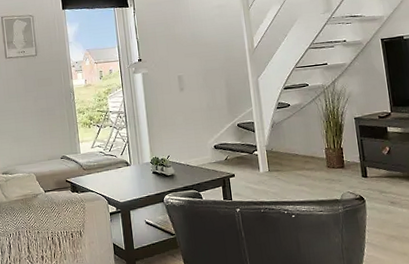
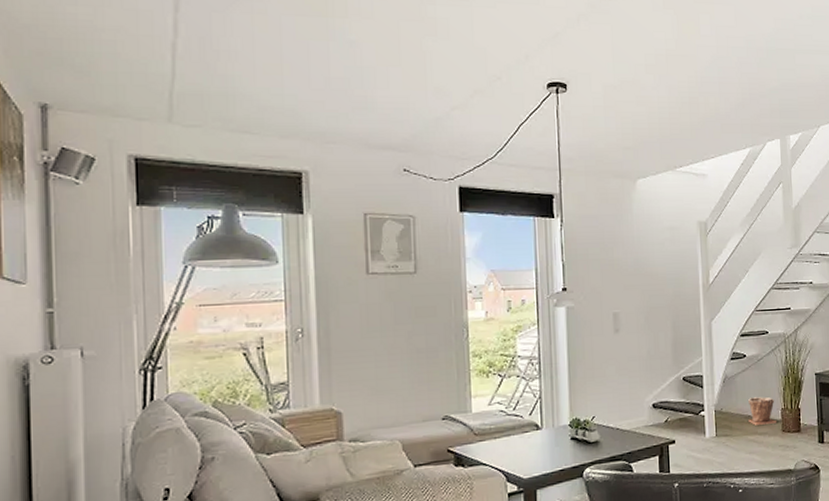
plant pot: none [295,138,322,162] -> present [748,396,777,425]

